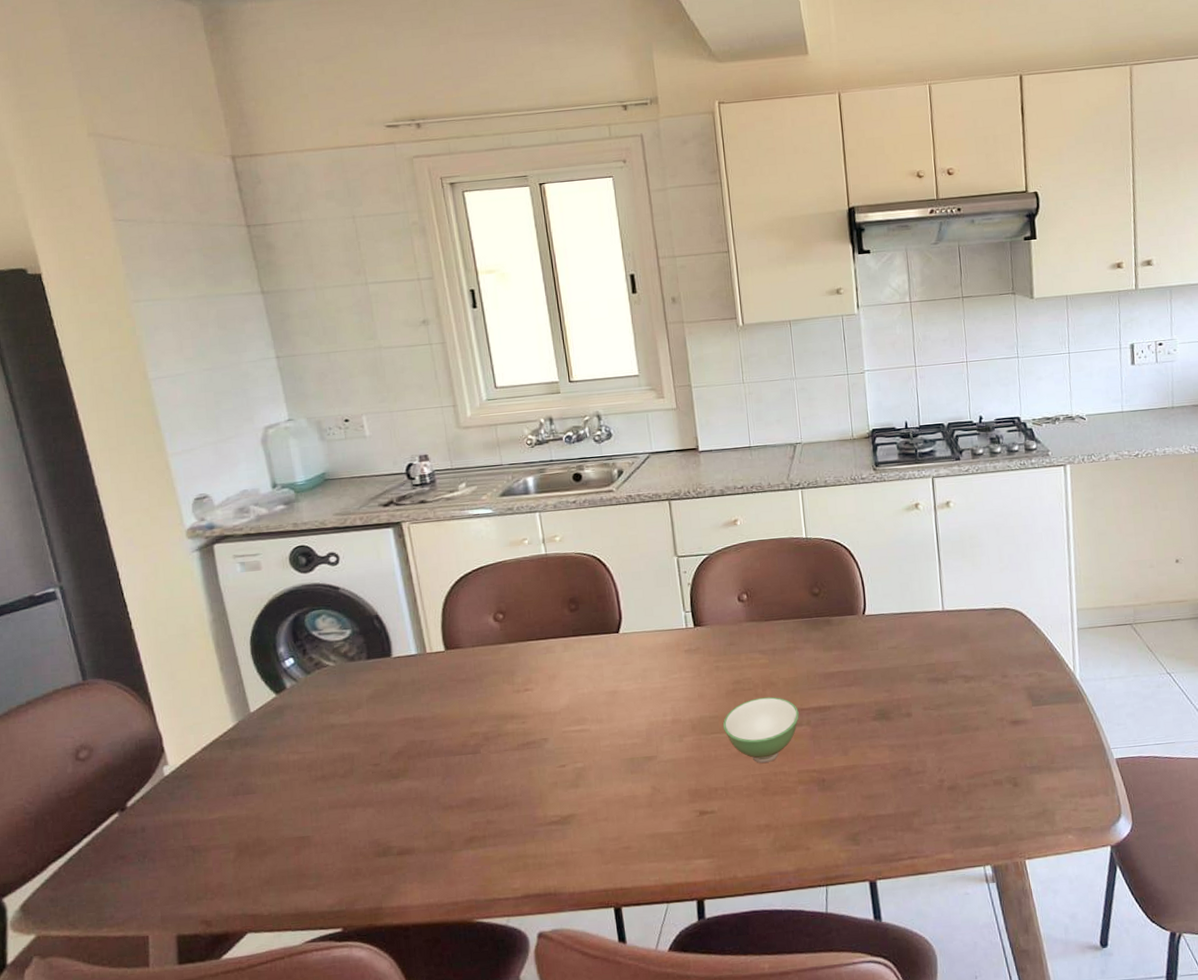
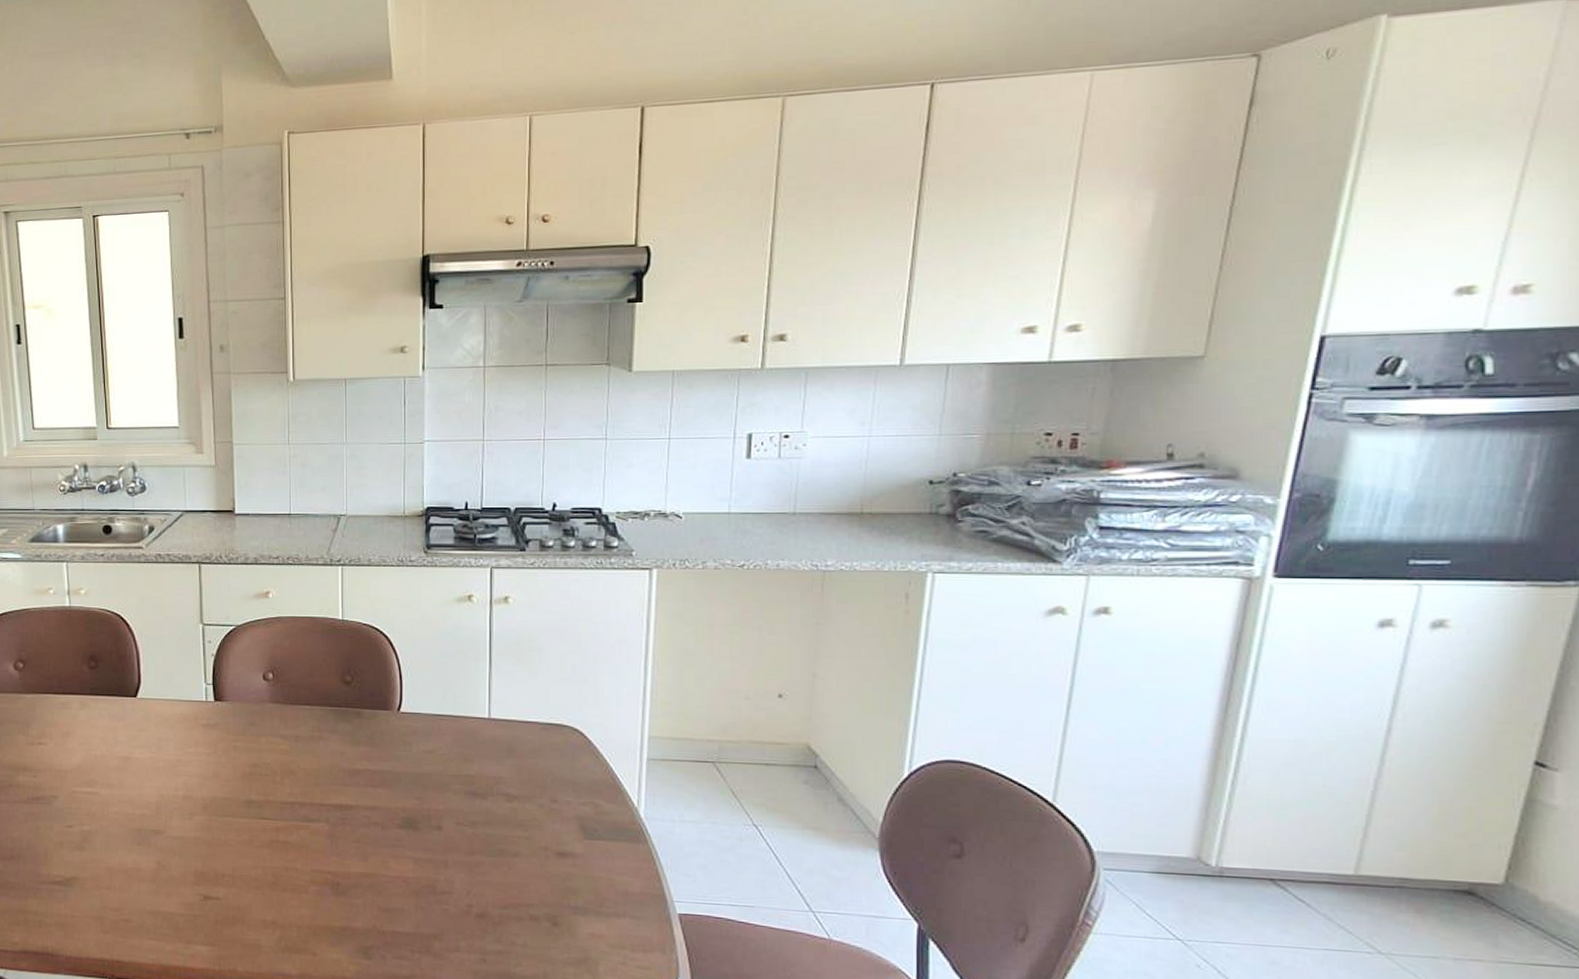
bowl: present [722,696,799,764] -> none [235,785,318,857]

